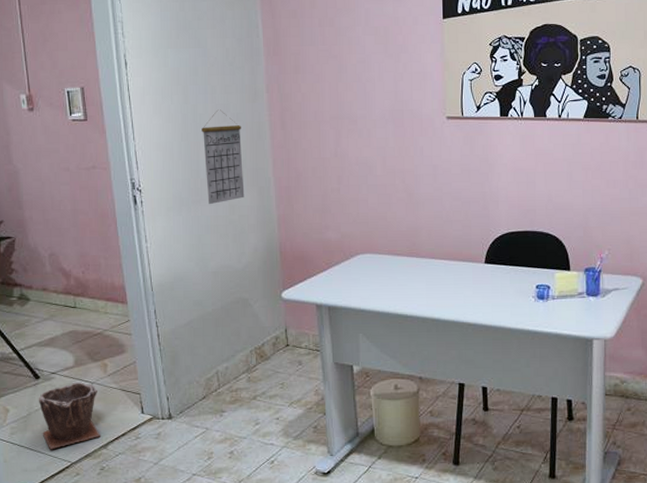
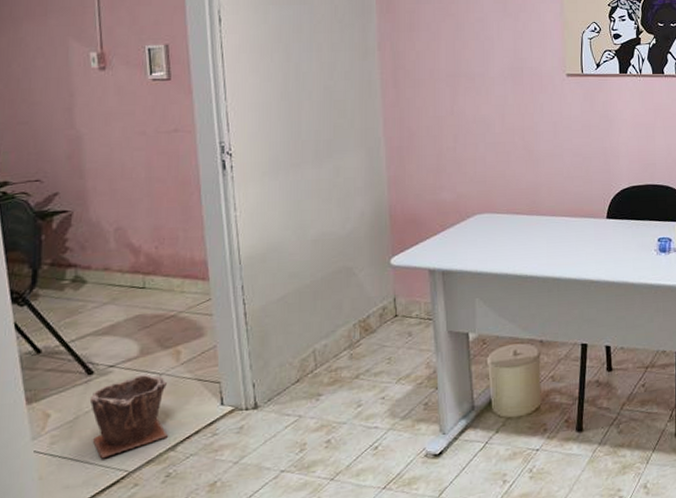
calendar: present [202,109,245,205] -> none [305,68,351,168]

